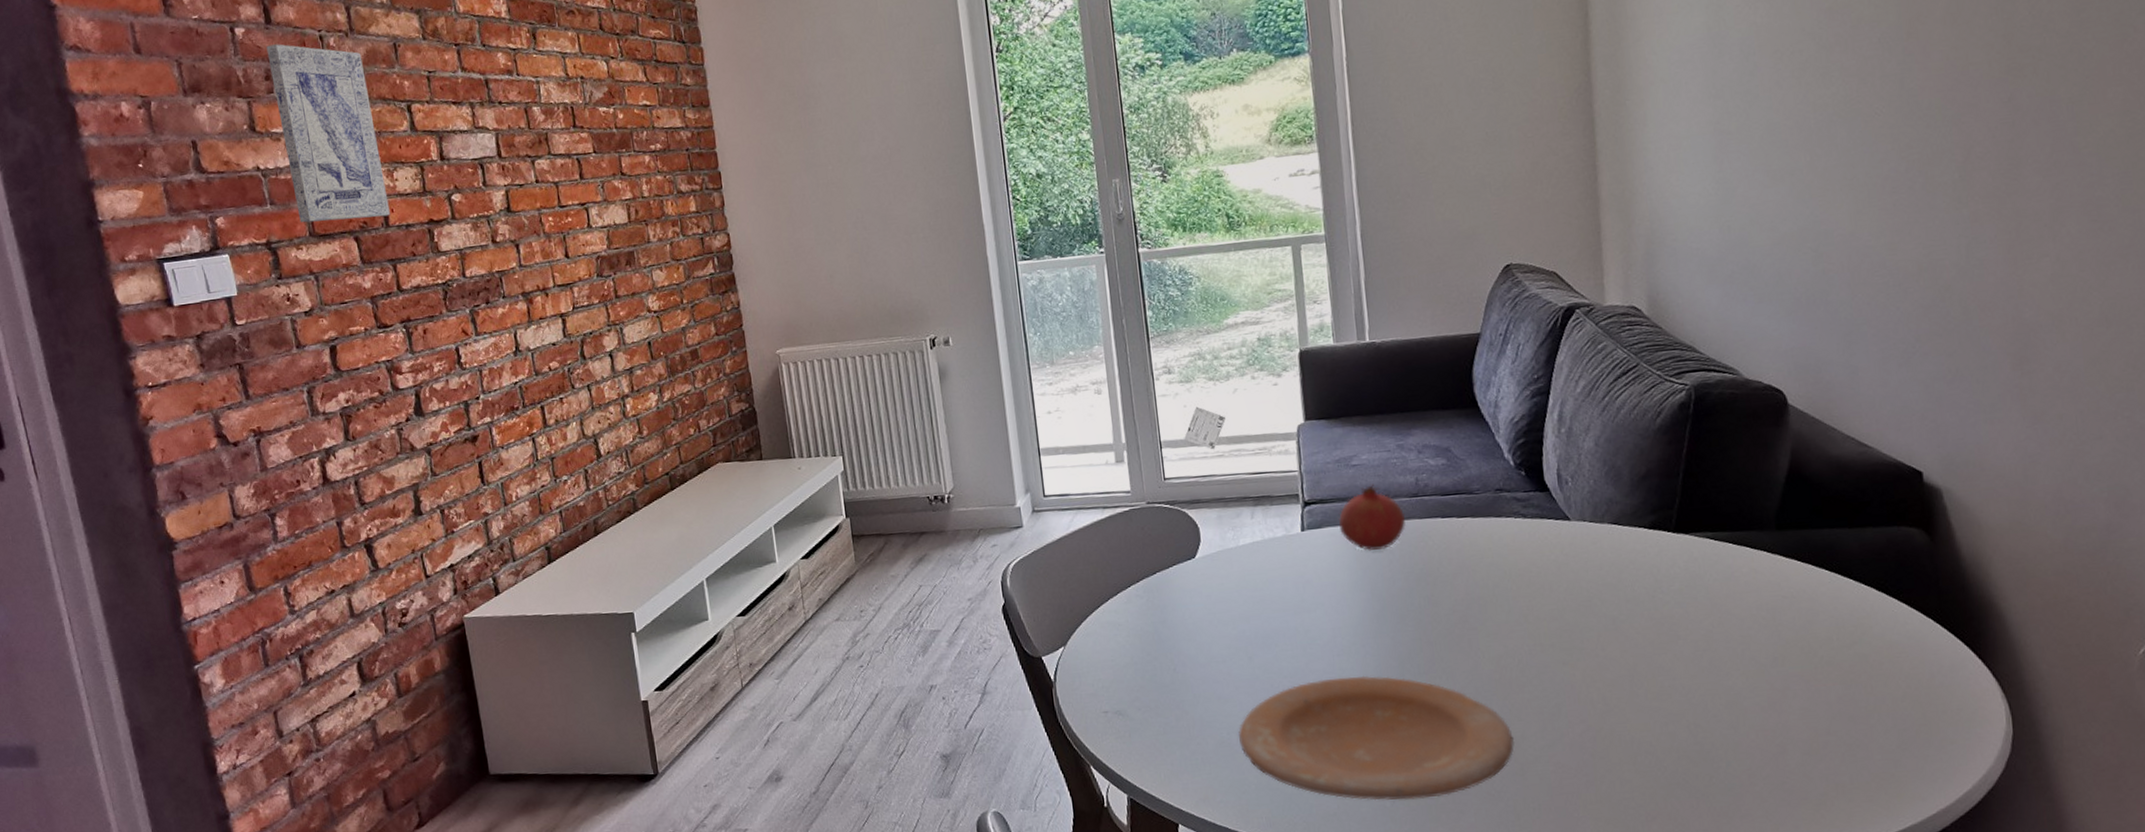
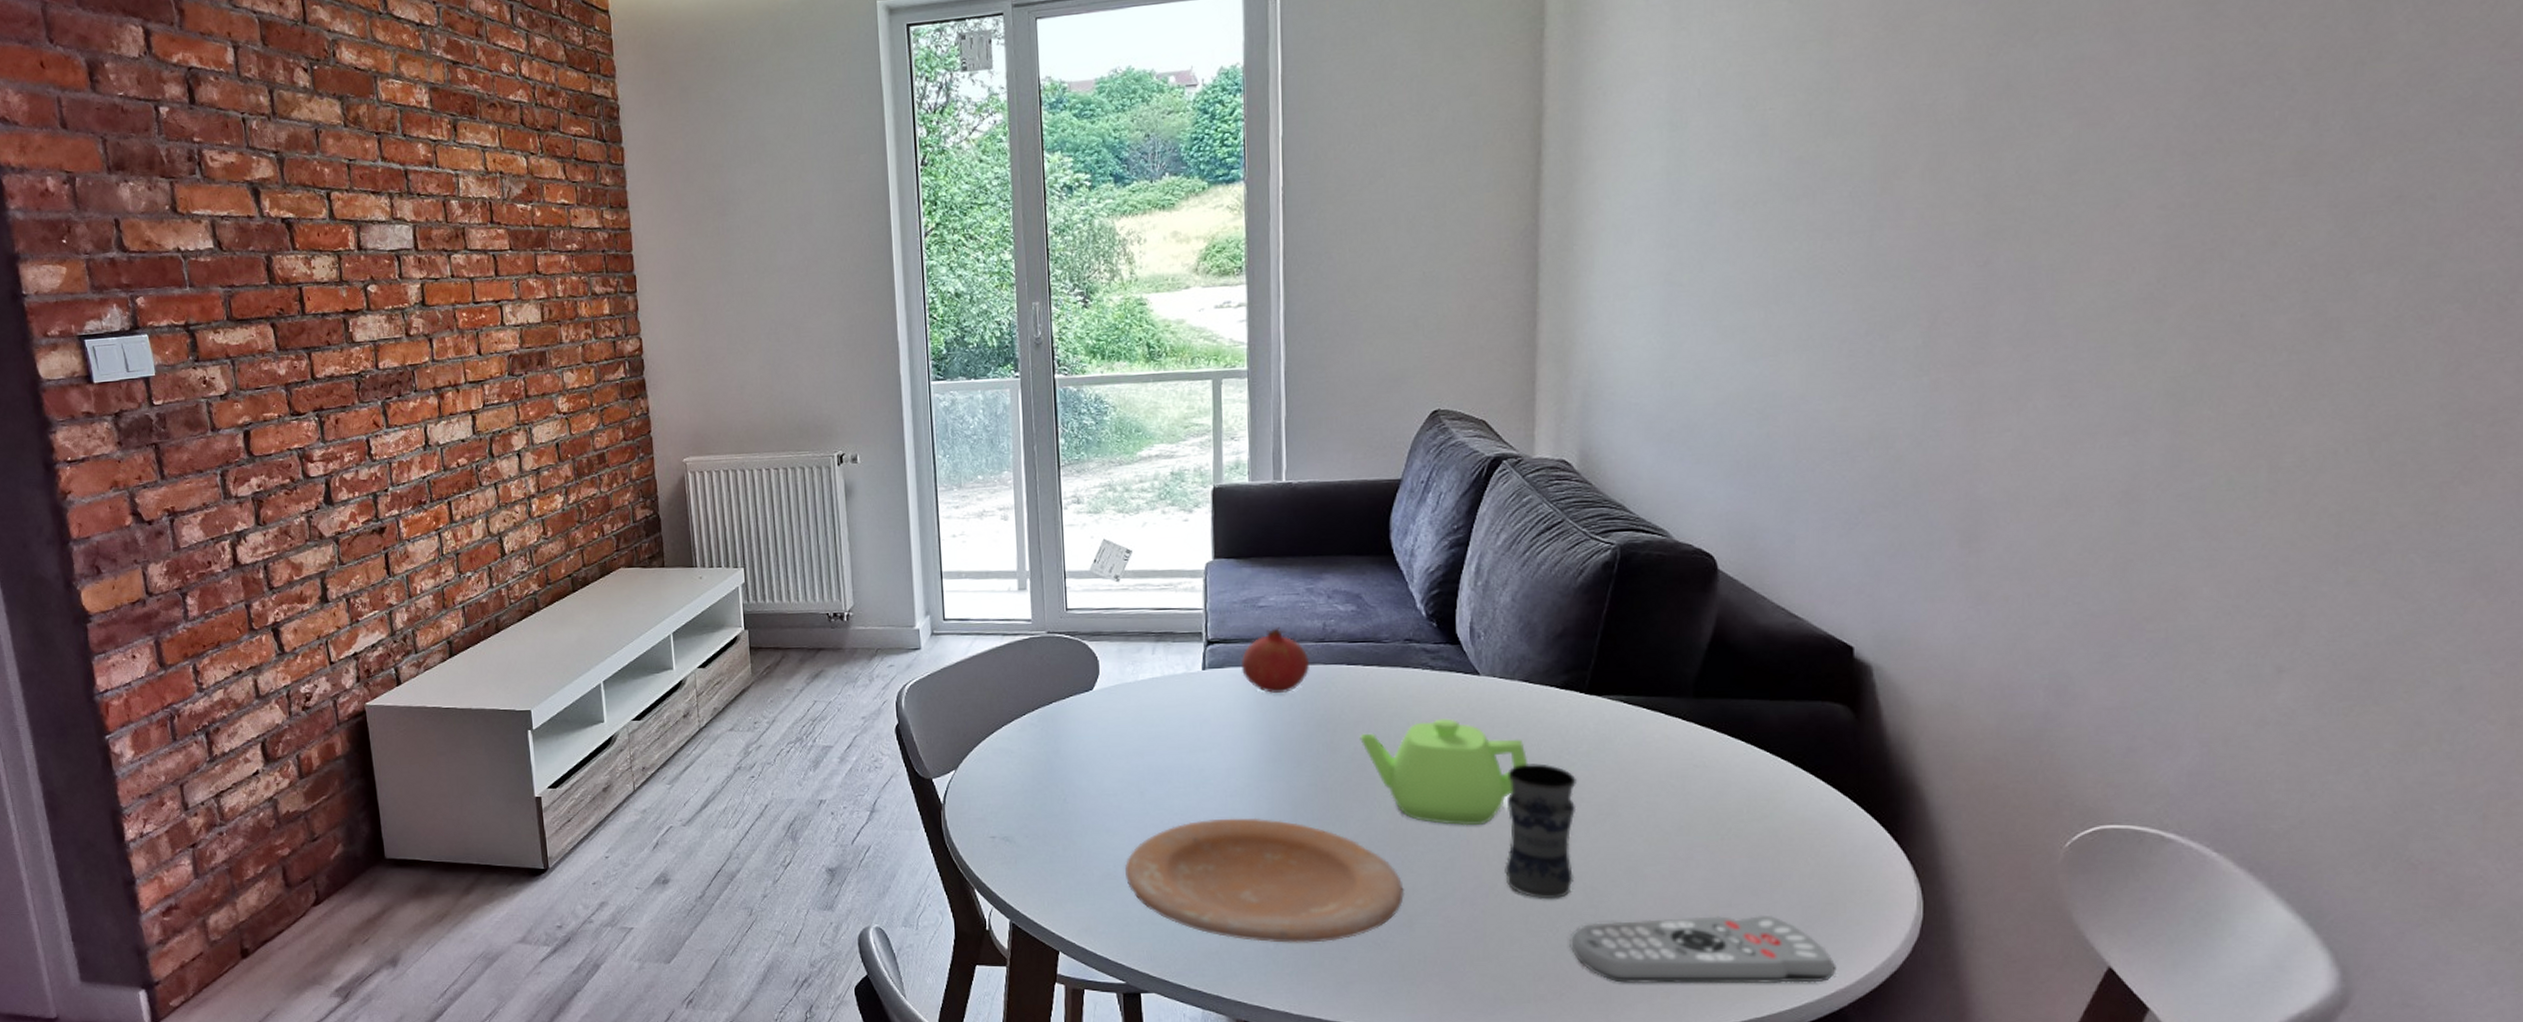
wall art: present [266,44,390,223] -> none [190,125,307,307]
teapot: none [1459,565,1624,671] -> present [1360,718,1529,826]
jar: none [1604,604,1678,739] -> present [1505,763,1578,900]
remote control: none [1678,740,1936,818] -> present [1569,914,1837,983]

